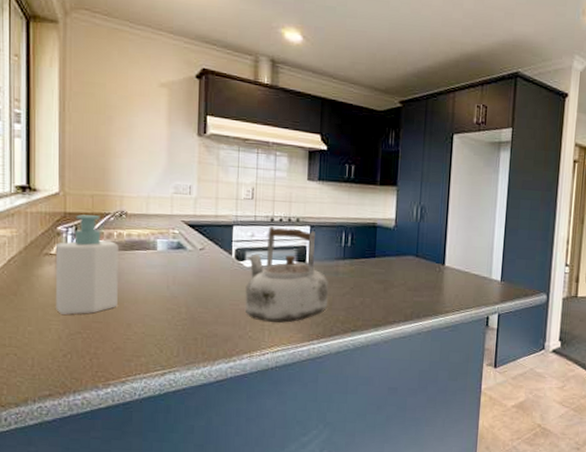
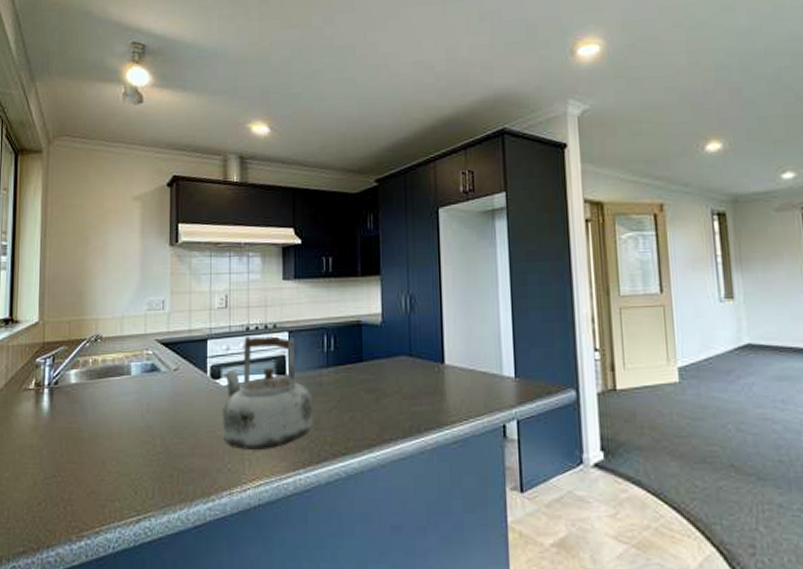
soap bottle: present [55,214,119,315] -> none [32,343,94,456]

